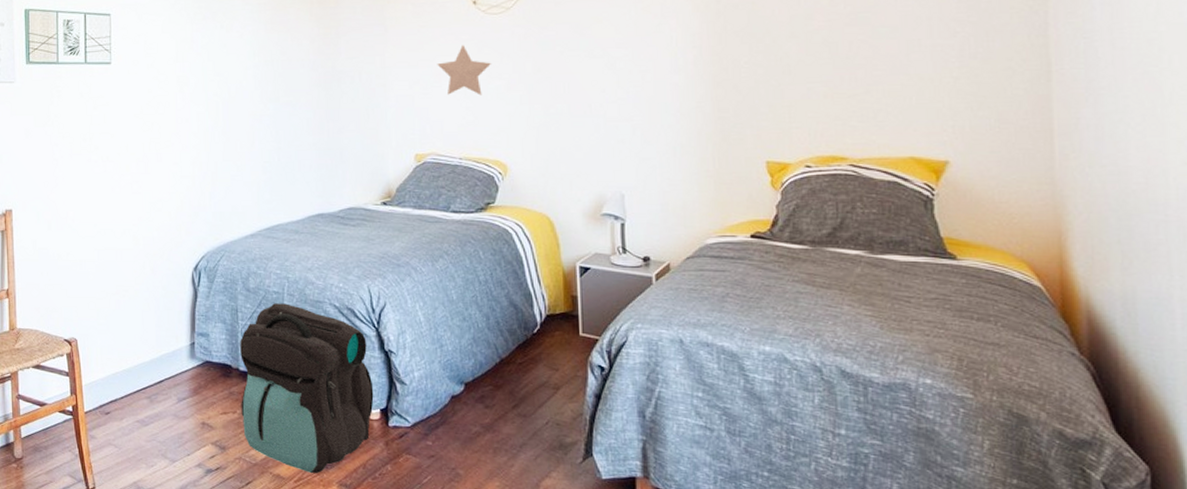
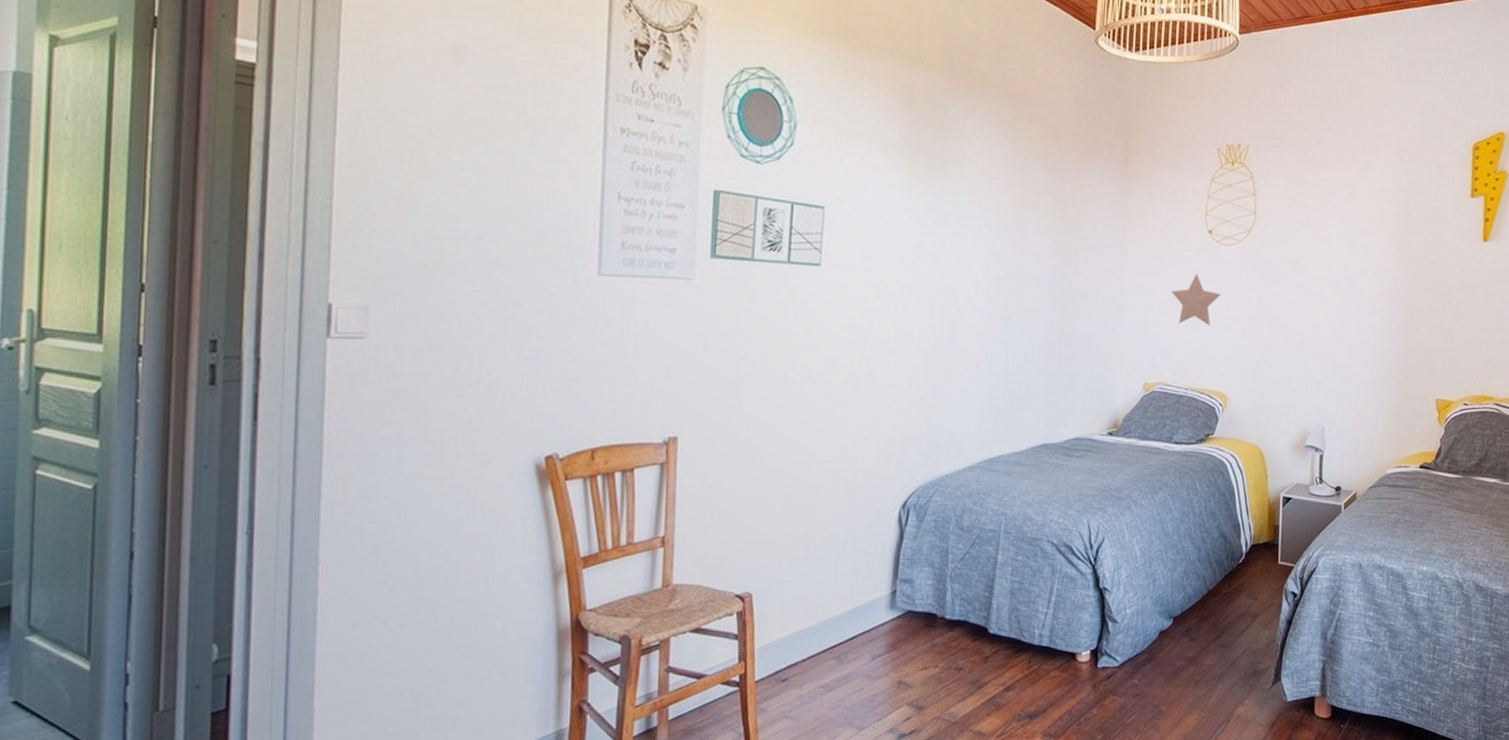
backpack: present [240,303,374,473] -> none [943,542,1086,725]

